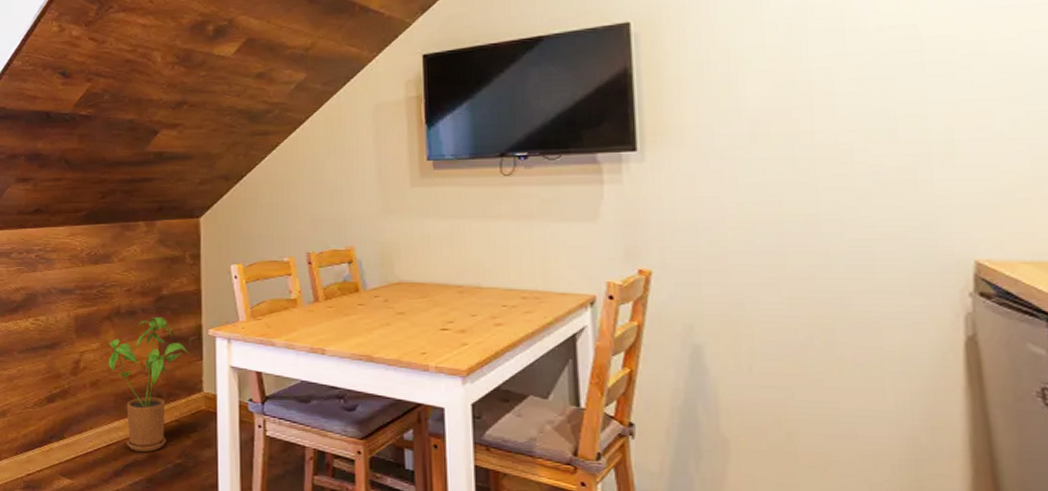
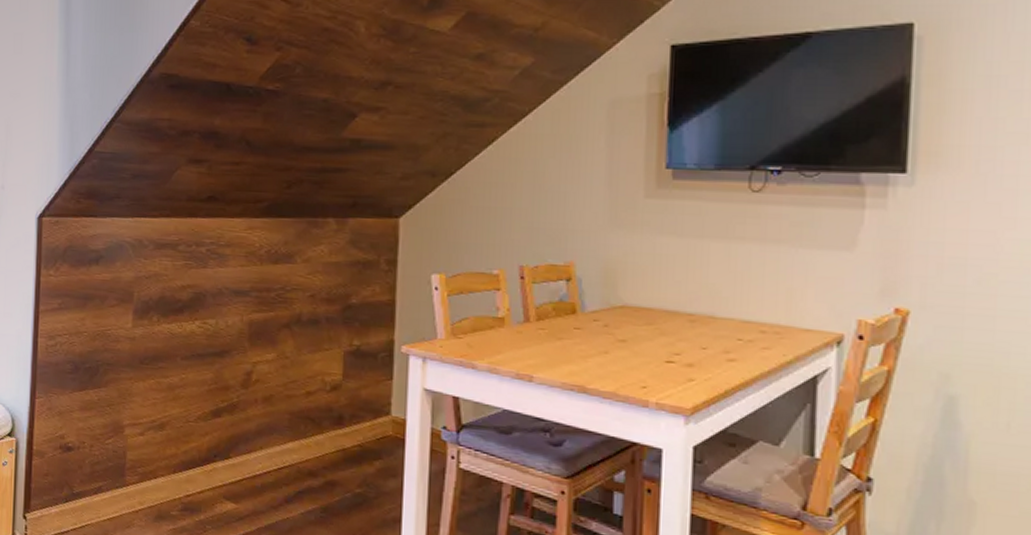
house plant: present [108,316,190,453] -> none [284,327,378,479]

